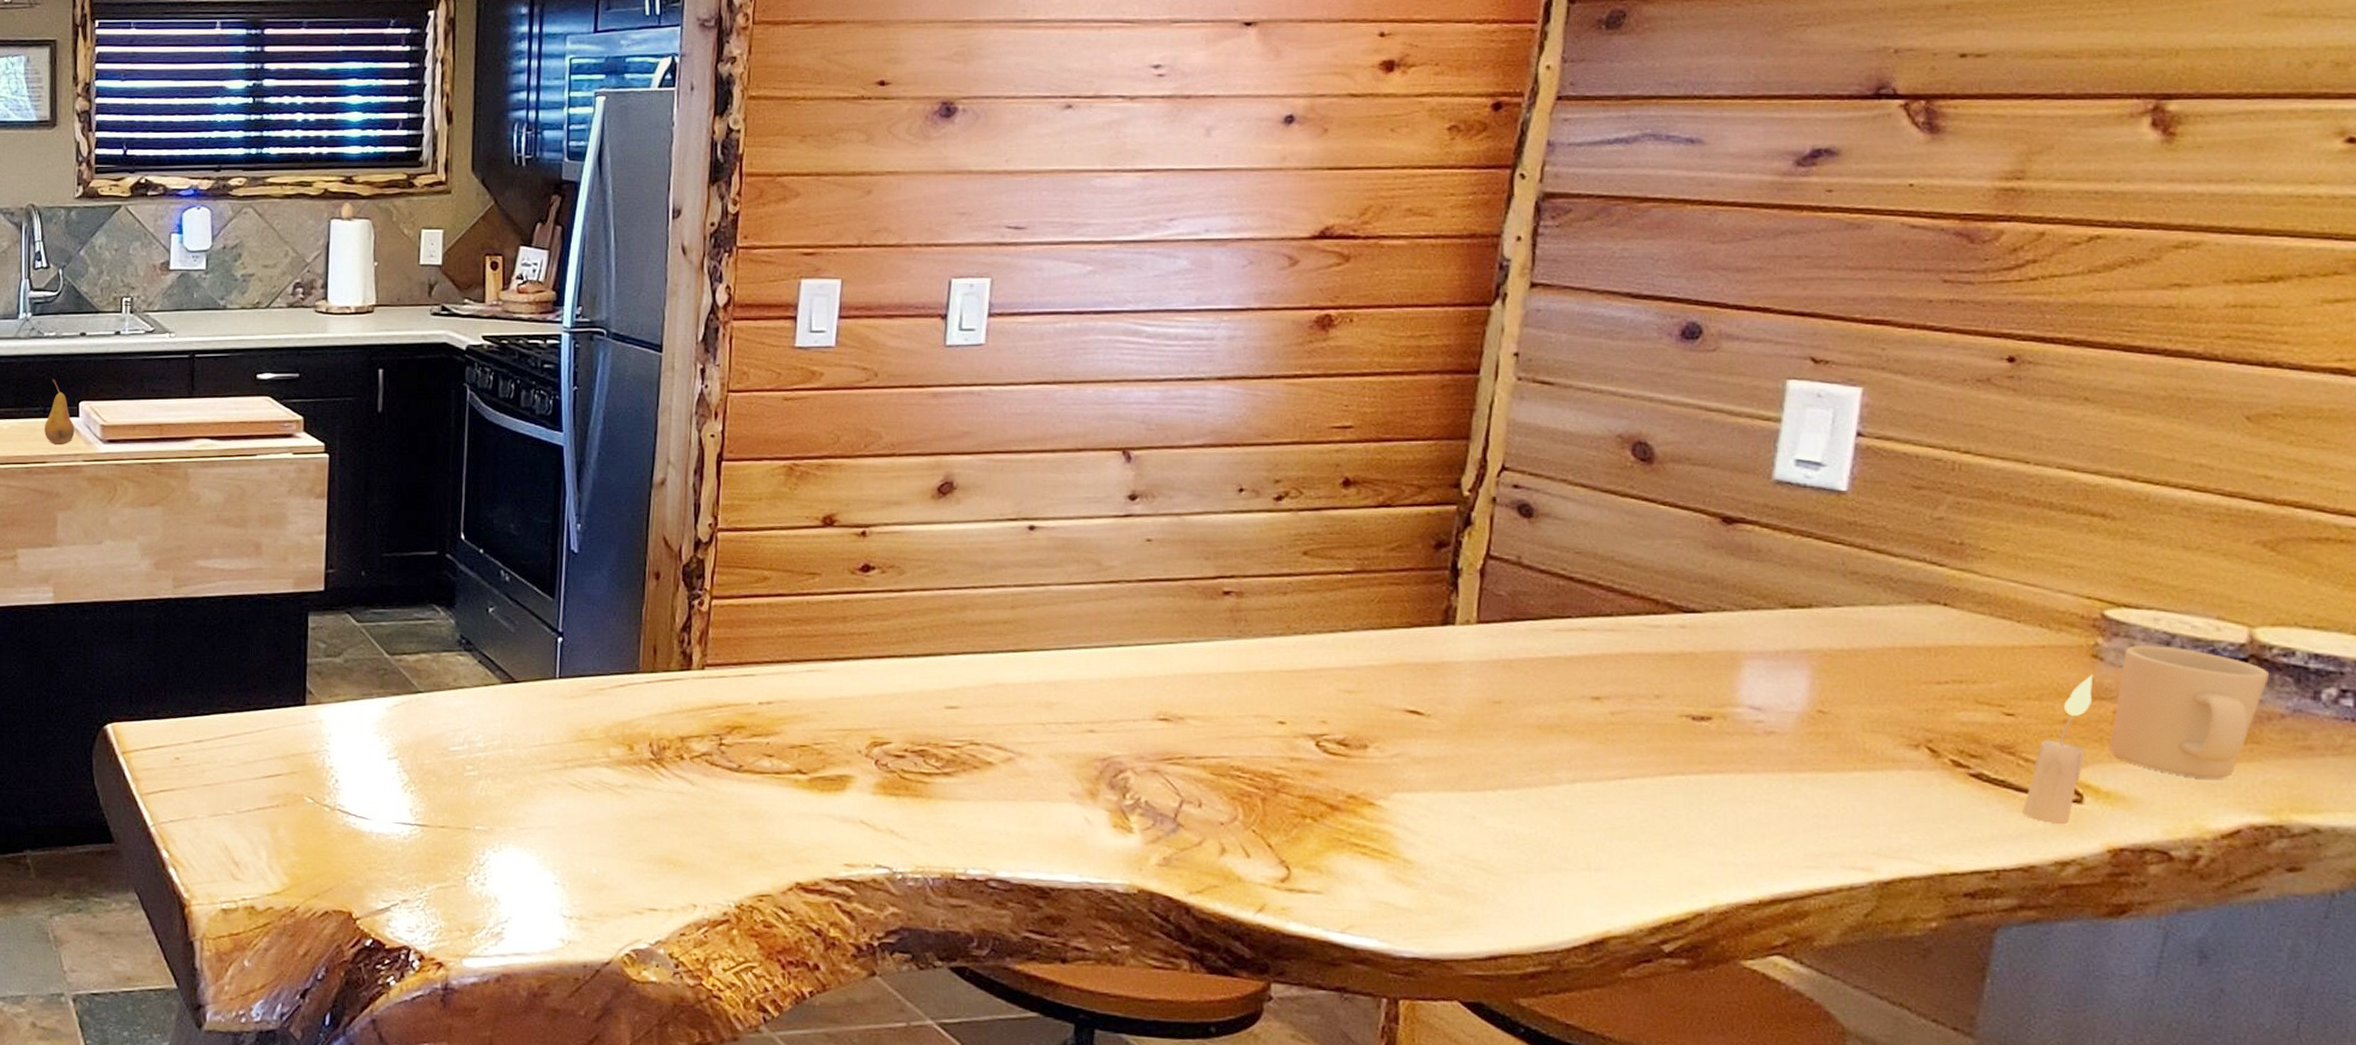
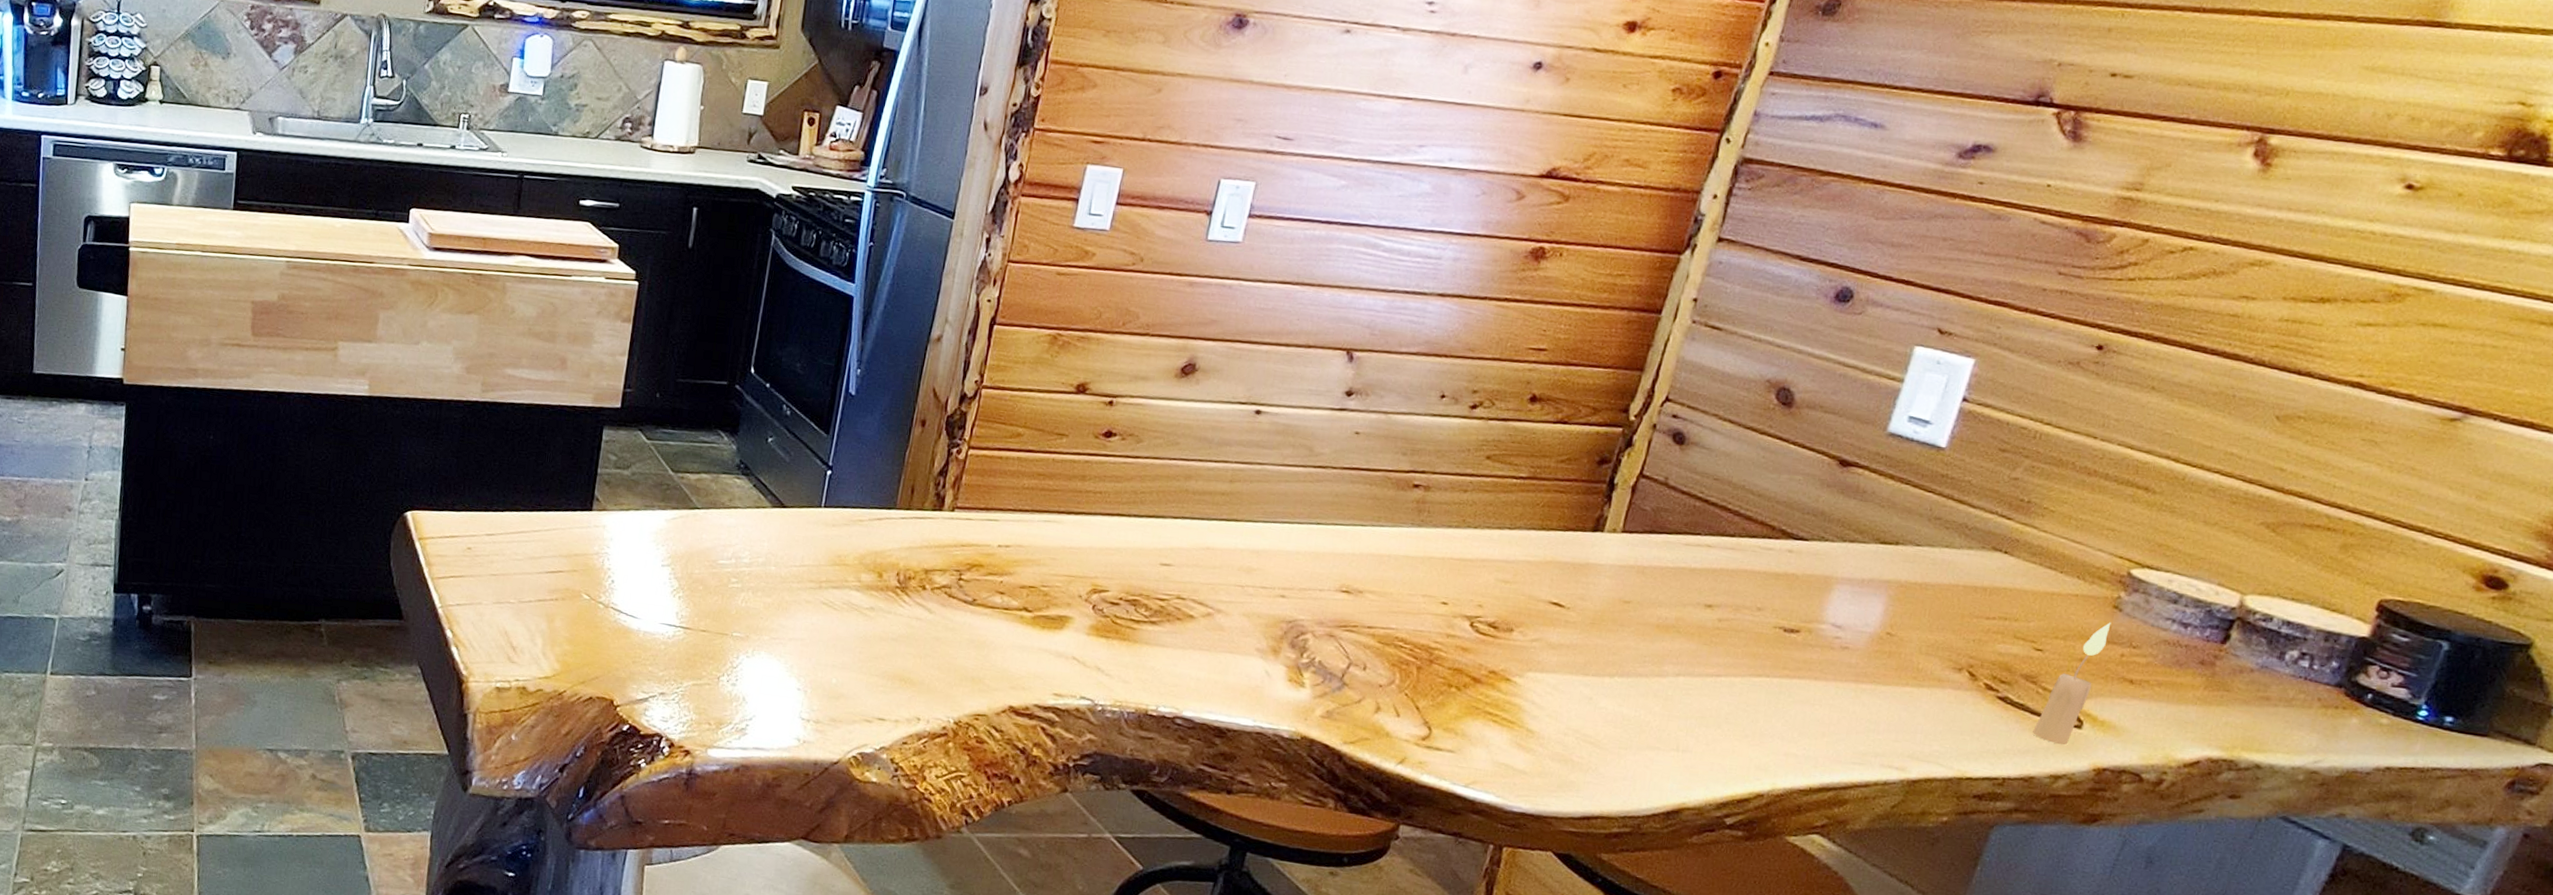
fruit: present [45,379,75,445] -> none [374,184,404,248]
mug: present [2109,645,2269,779] -> none [2111,601,2249,718]

